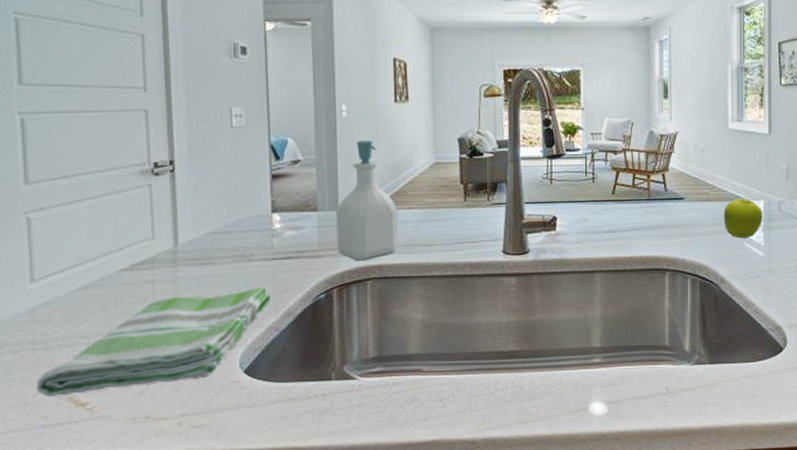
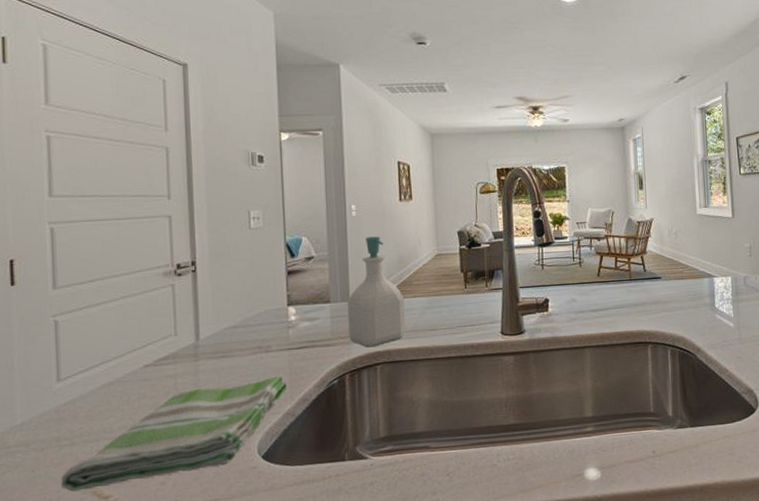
fruit: present [723,198,764,239] -> none [696,275,732,312]

